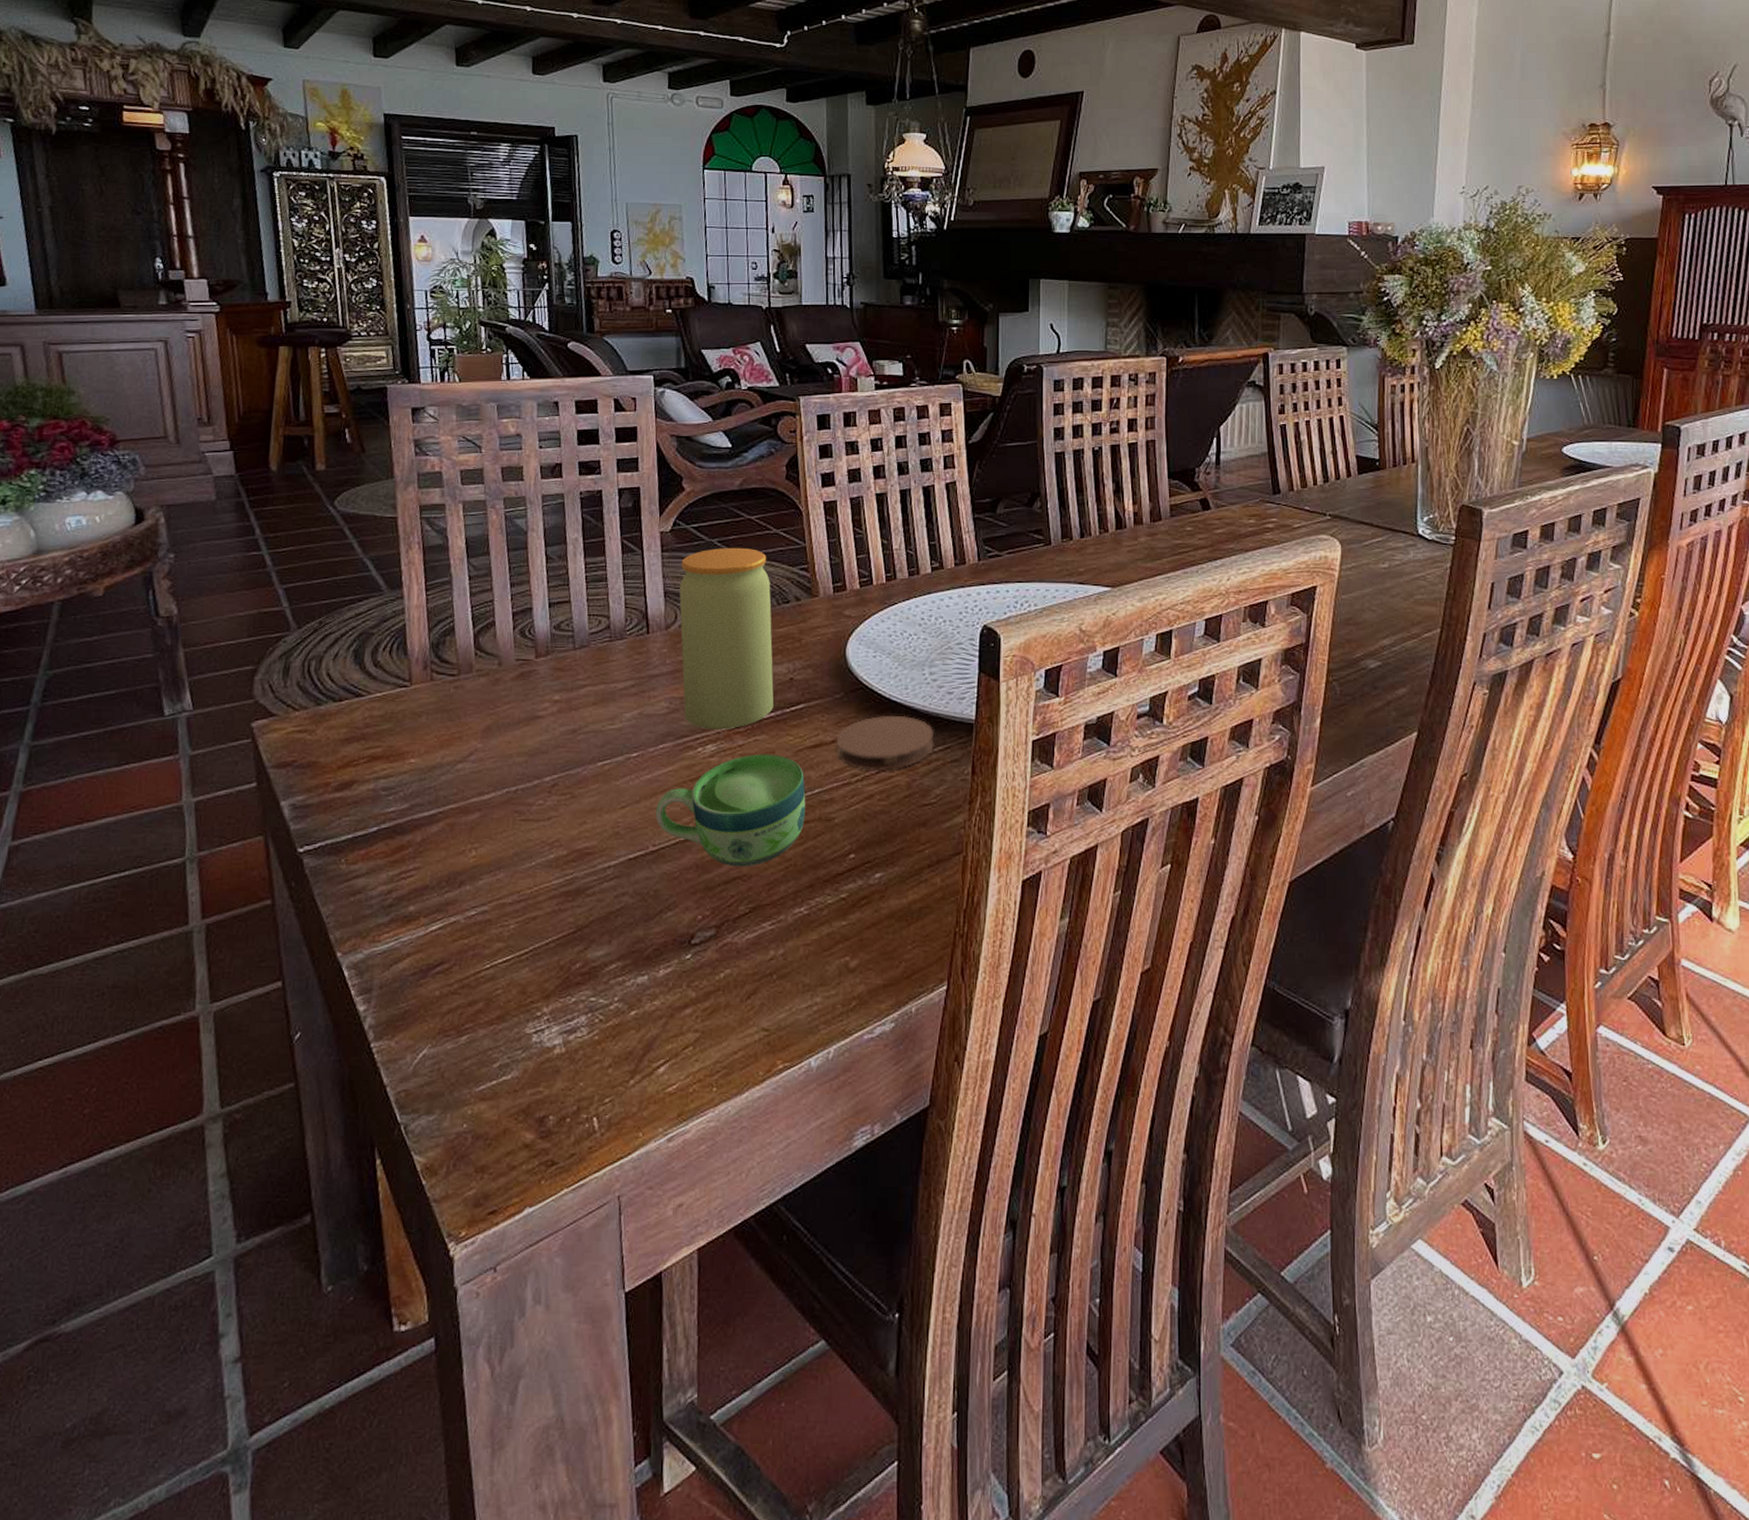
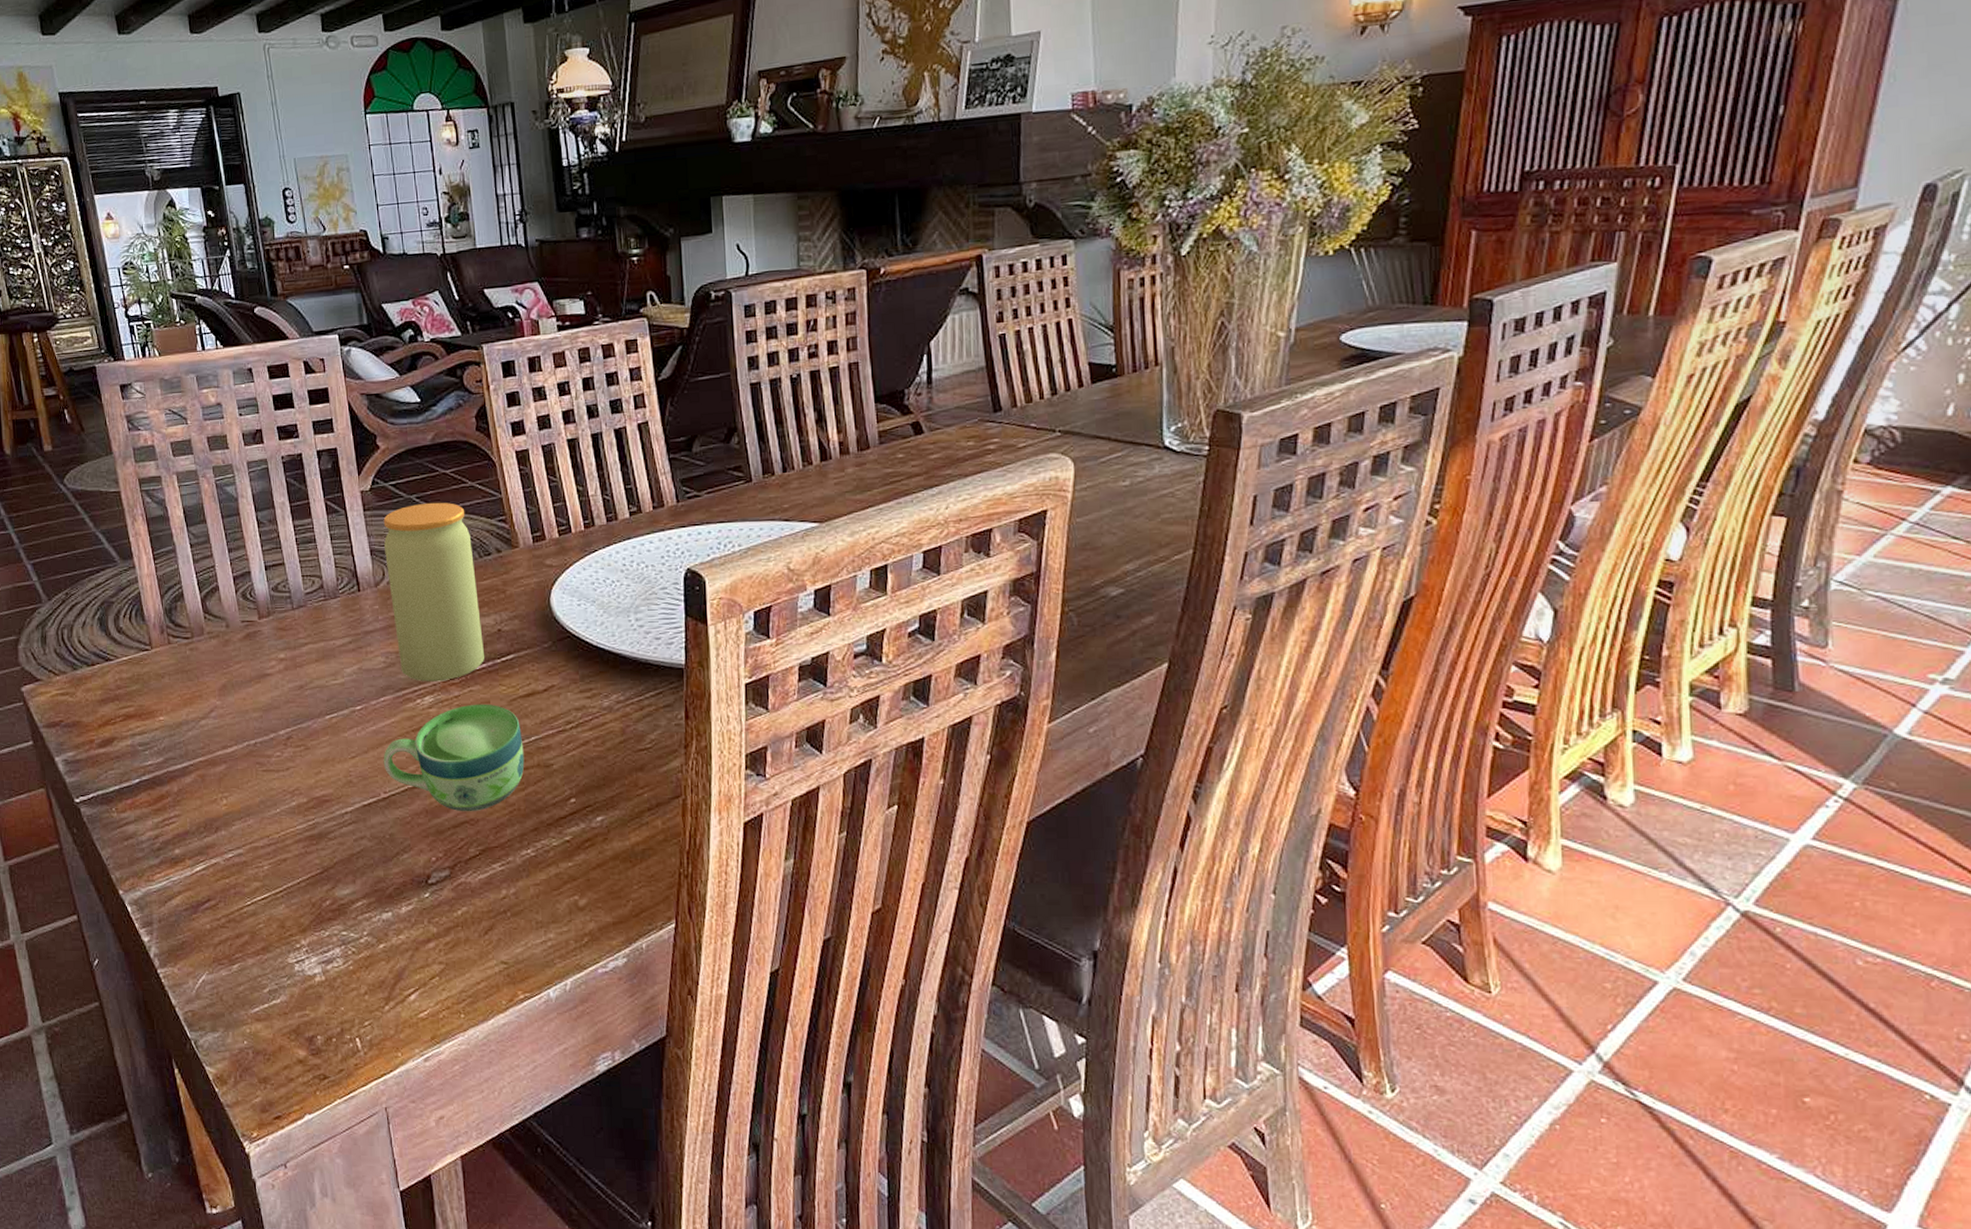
coaster: present [835,715,934,770] -> none [547,662,645,717]

